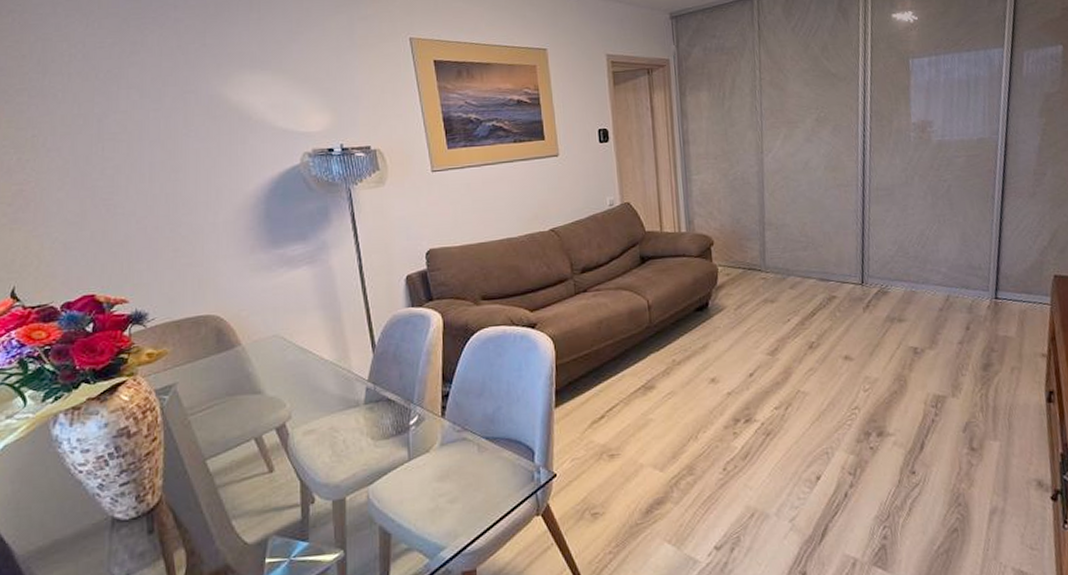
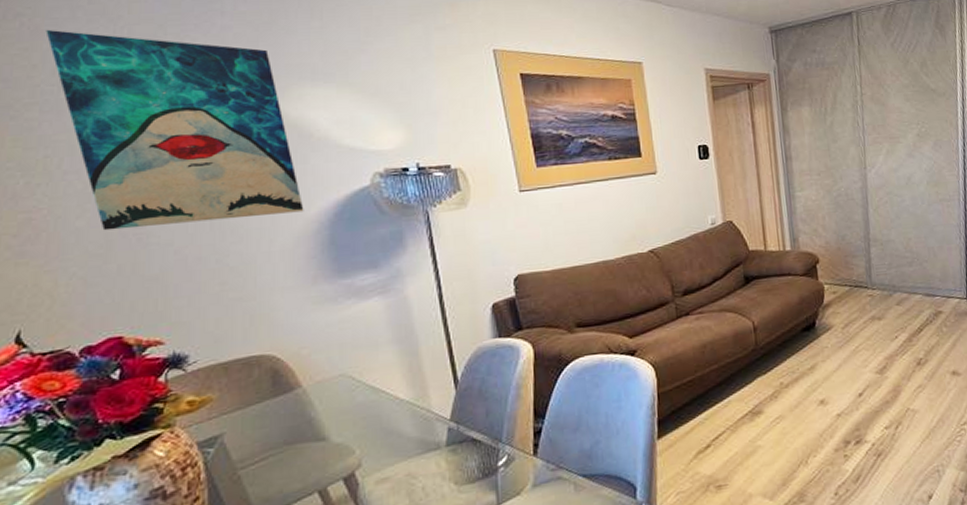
wall art: none [32,23,244,202] -> present [46,29,304,231]

